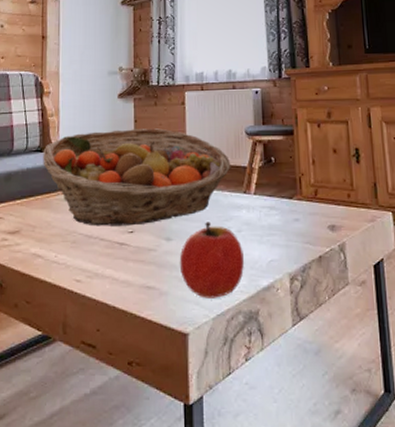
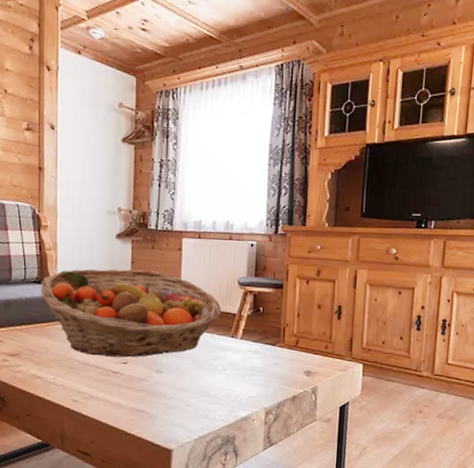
apple: present [179,222,244,298] -> none [168,359,226,424]

